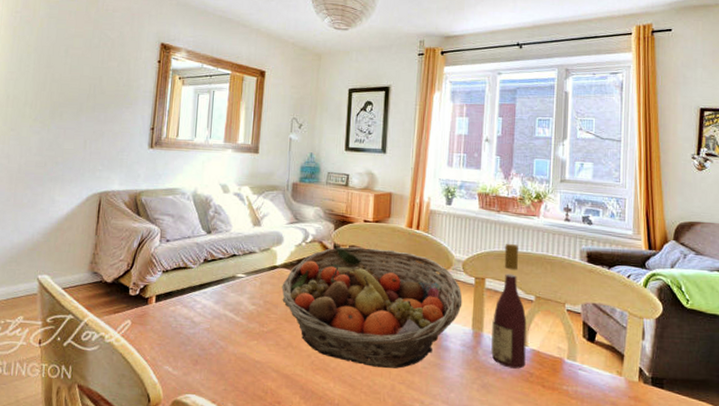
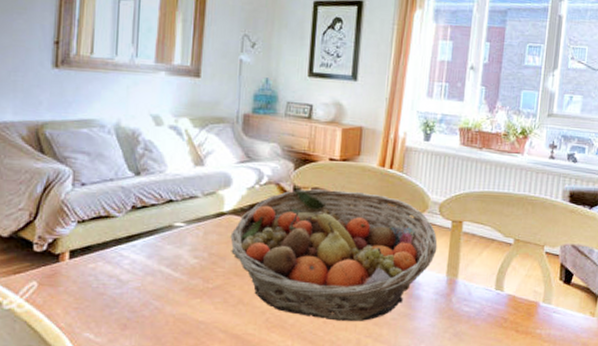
wine bottle: present [491,243,527,369] -> none [465,183,504,315]

